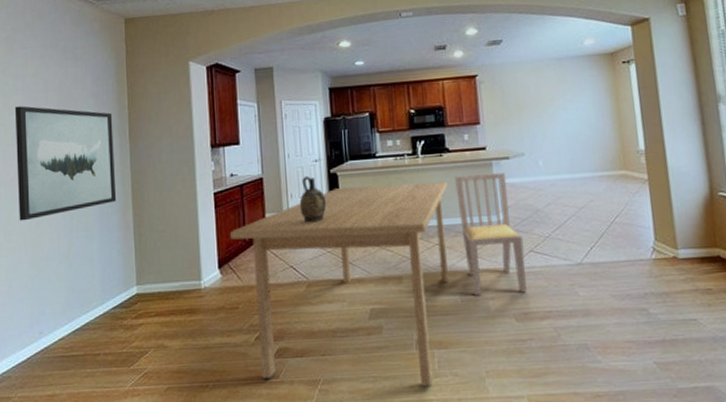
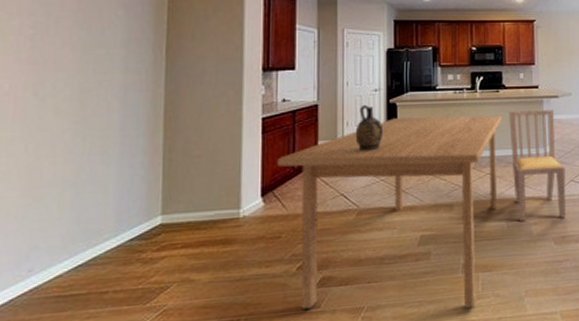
wall art: present [14,106,117,221] -> none [11,10,147,142]

